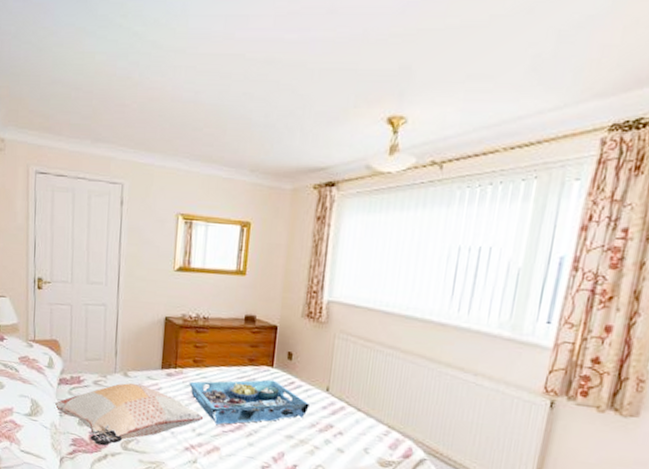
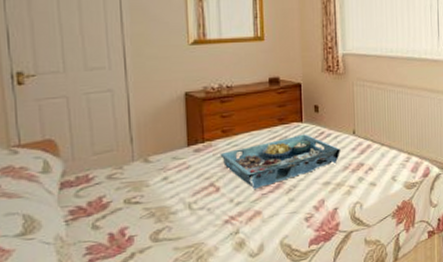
decorative pillow: present [53,383,203,446] -> none [55,166,239,246]

